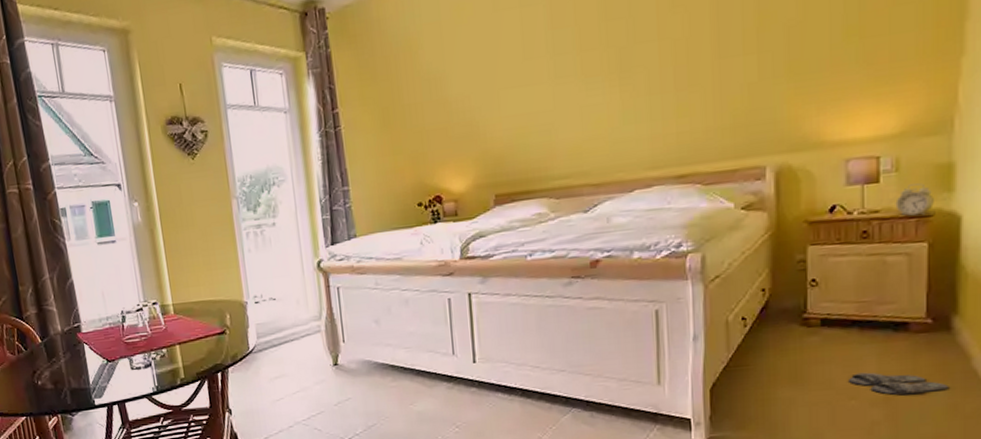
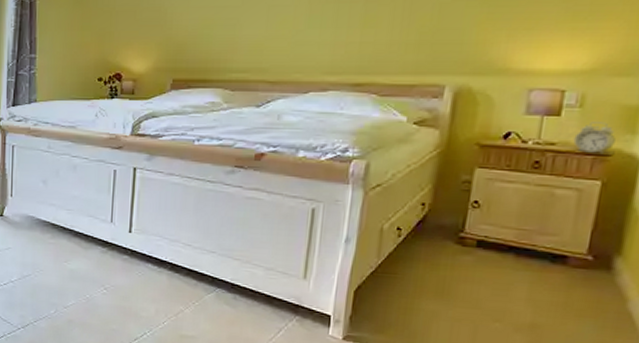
slippers: present [849,372,949,396] -> none [496,297,600,328]

